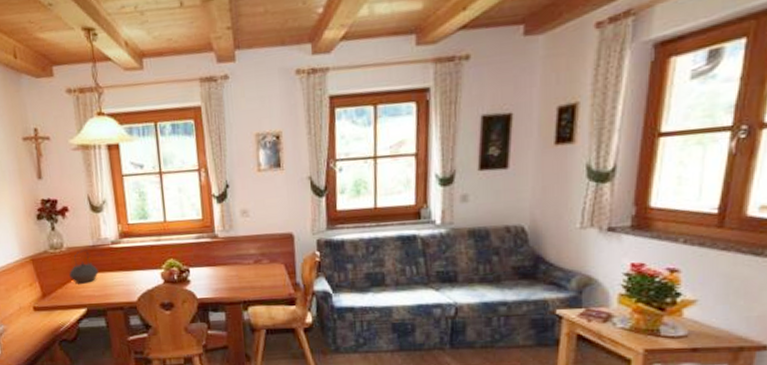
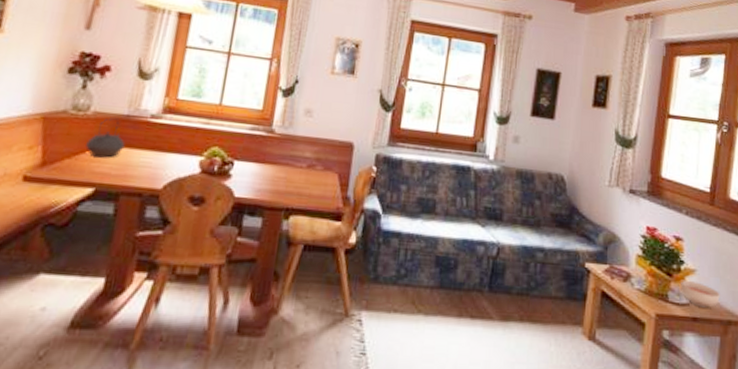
bowl: none [676,311,731,337] -> present [681,279,721,308]

